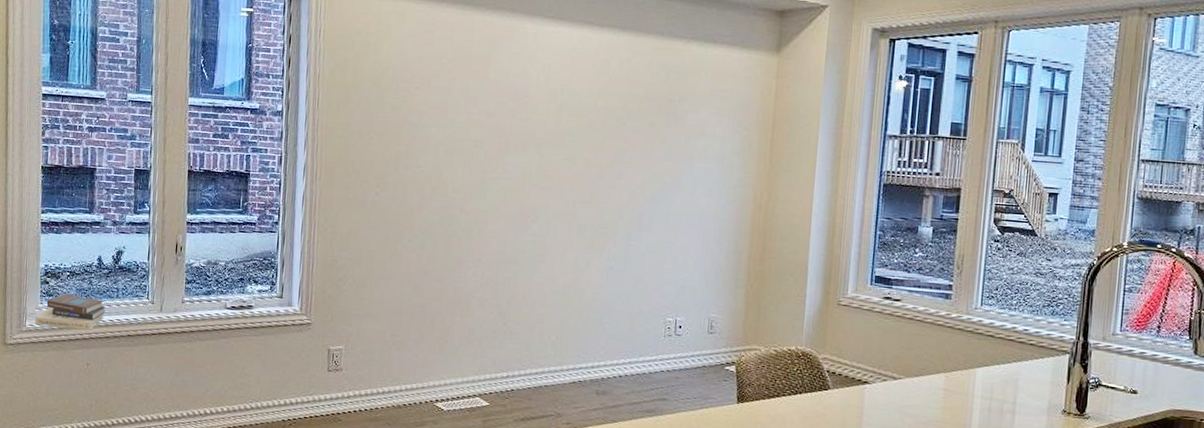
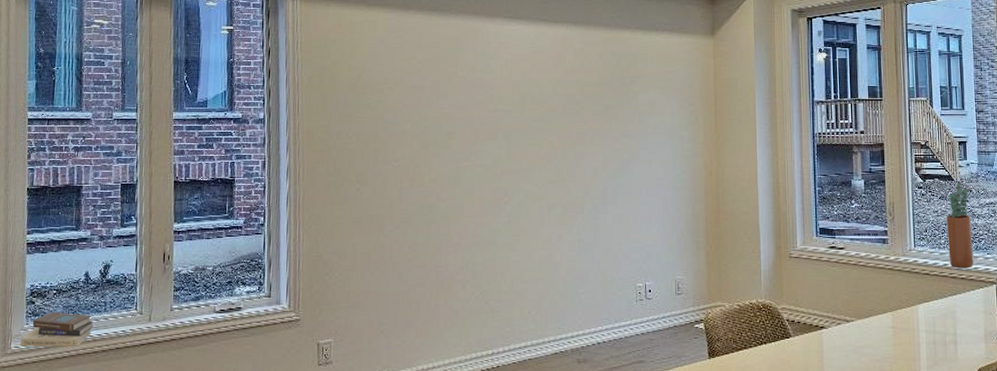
vase: none [1018,237,1053,334] -> present [946,181,974,269]

